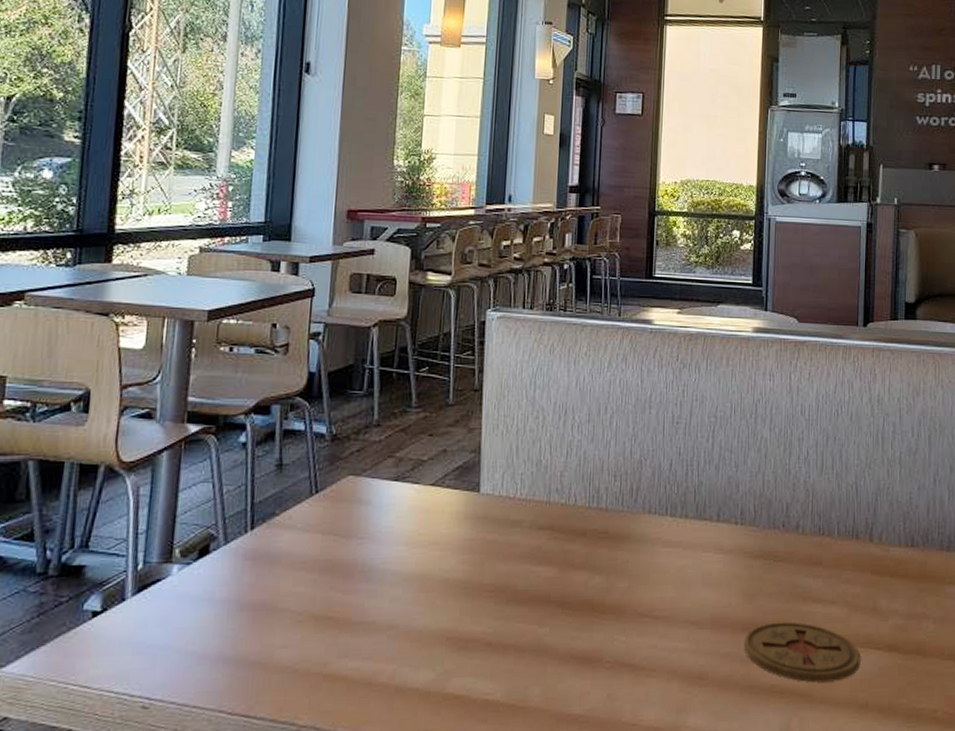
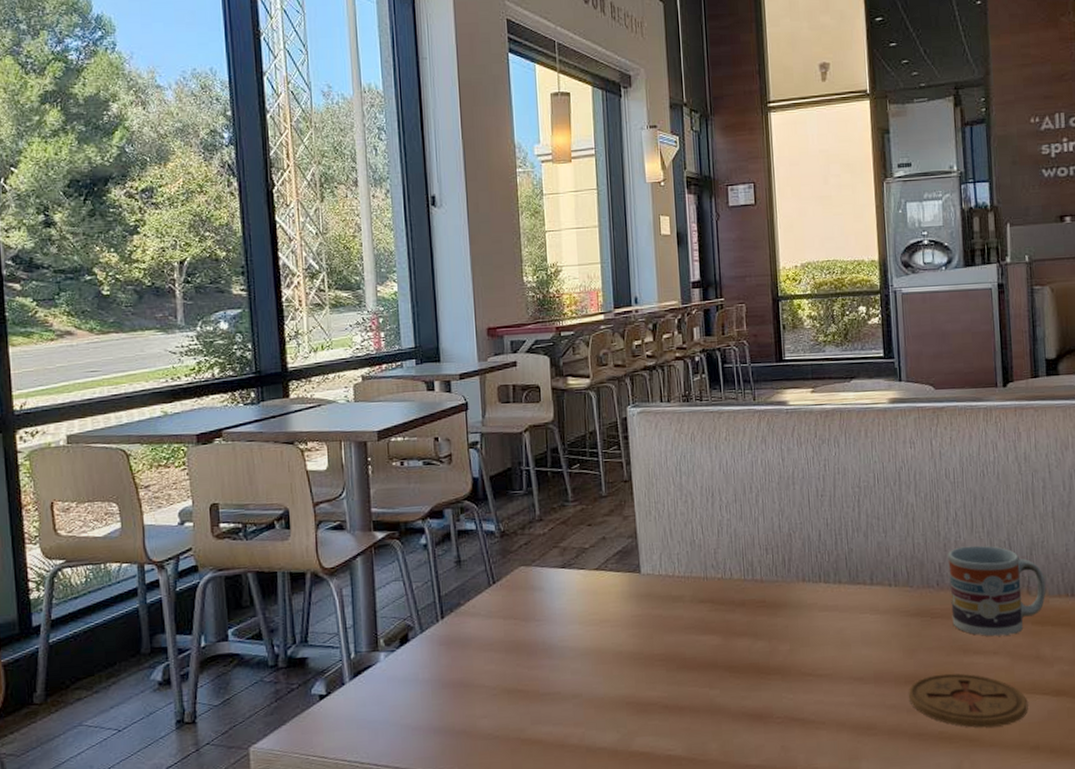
cup: none [794,487,888,585] -> present [948,545,1046,637]

